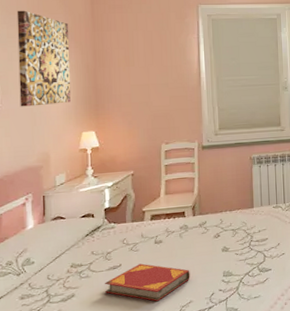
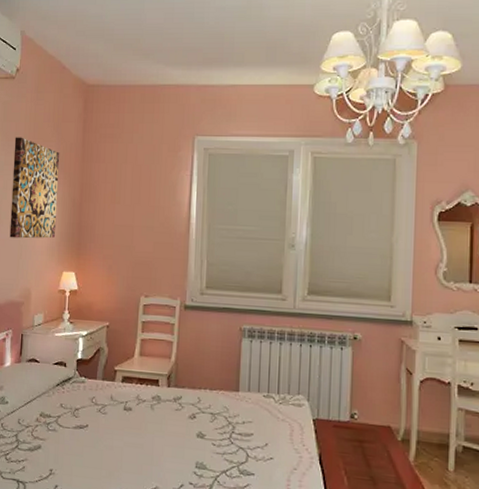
hardback book: present [105,263,190,301] -> none [70,429,159,477]

